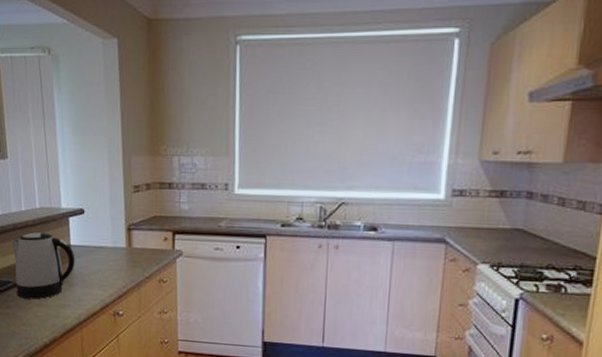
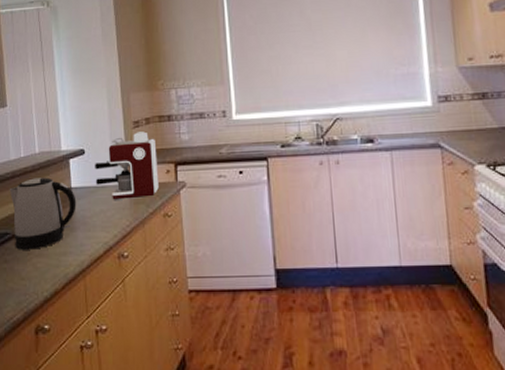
coffee maker: none [94,197,156,262] -> present [95,131,159,200]

